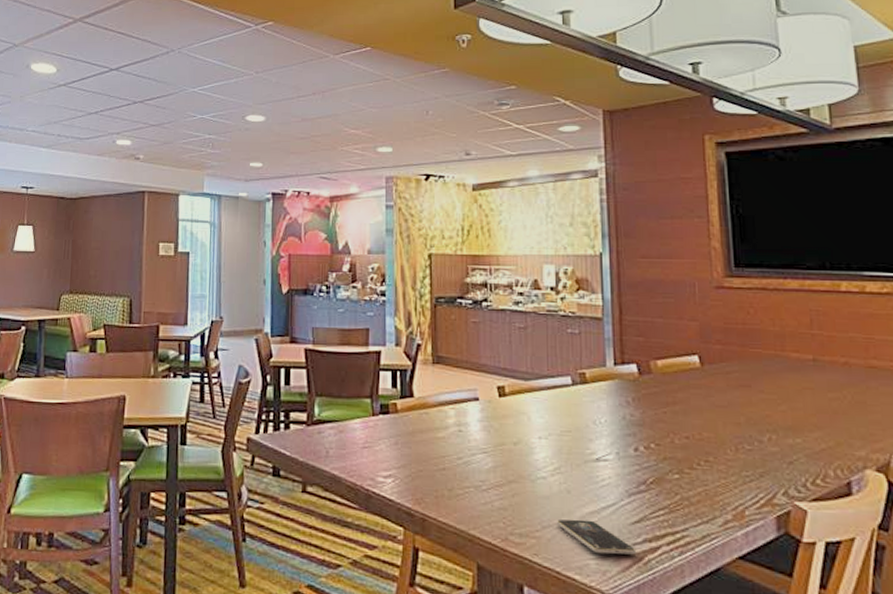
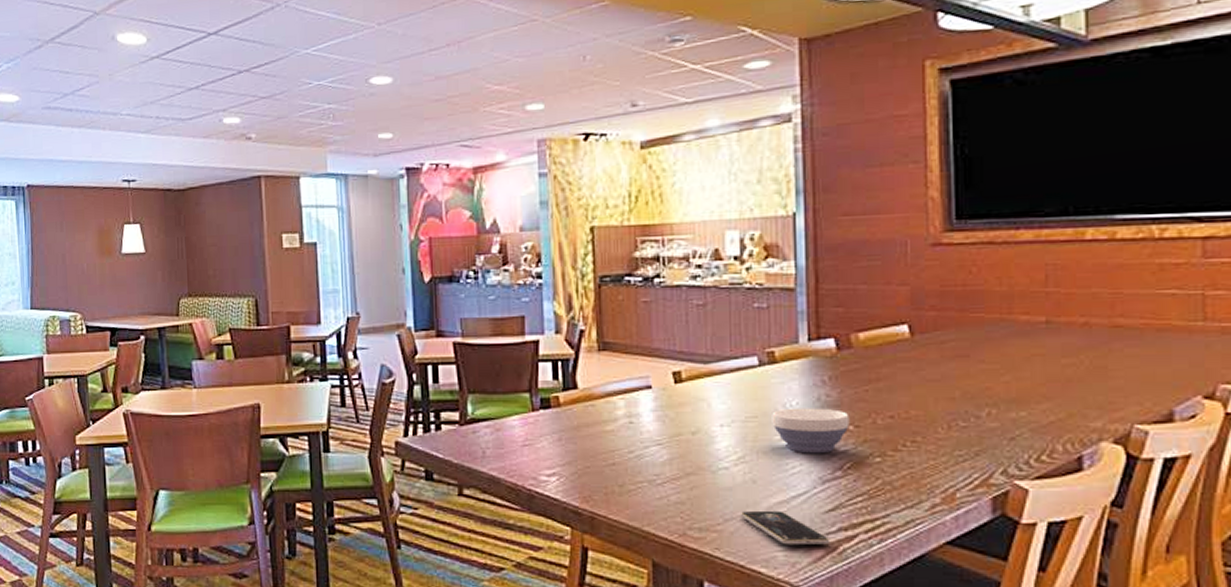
bowl: none [583,425,651,469] -> present [772,408,850,454]

